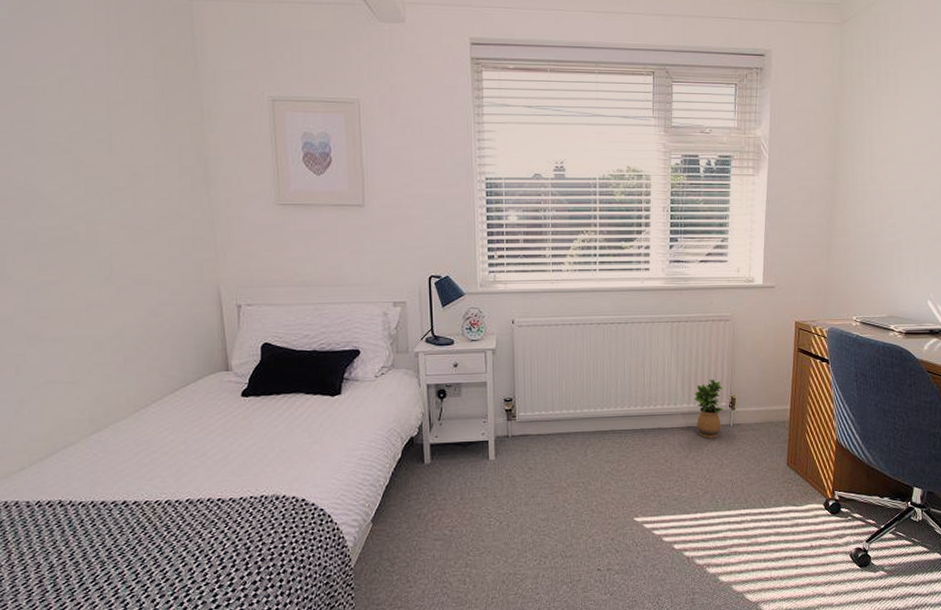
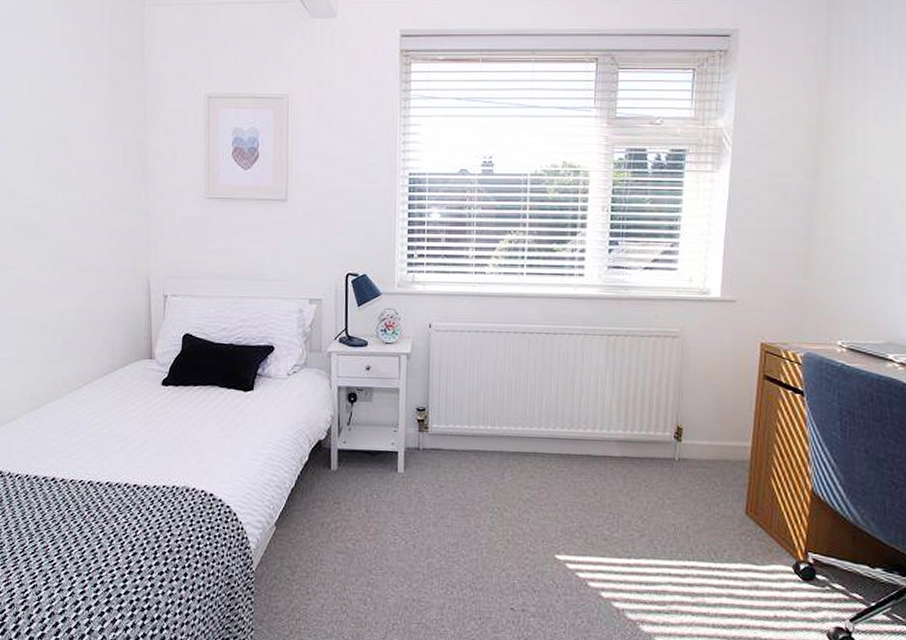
potted plant: present [694,379,723,438] -> none [632,404,667,473]

